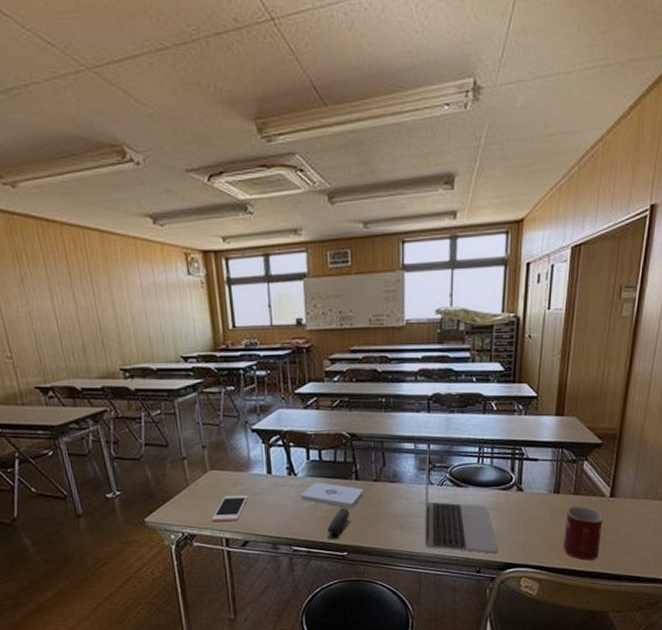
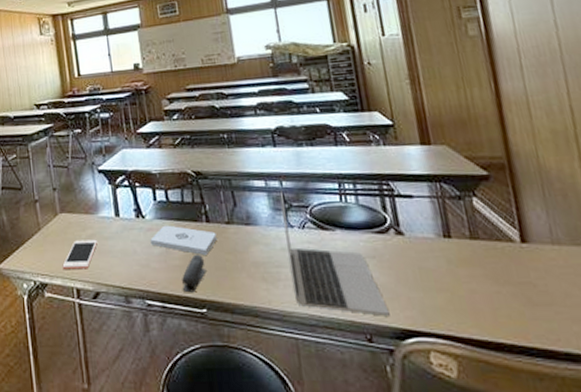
mug: present [563,506,603,561] -> none [467,254,531,330]

